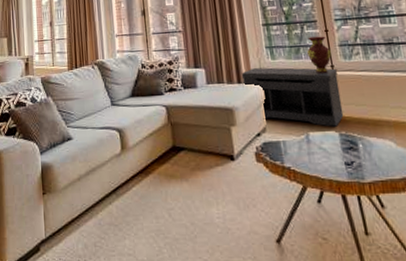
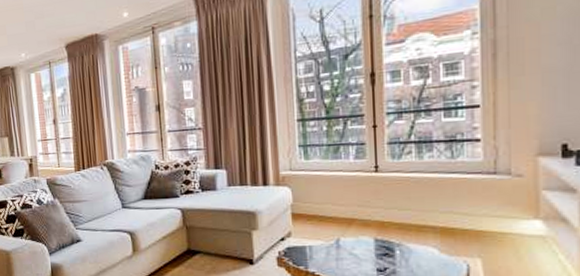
bench: present [241,67,344,127] -> none [267,168,383,232]
decorative urn: present [307,36,331,73] -> none [348,132,377,175]

